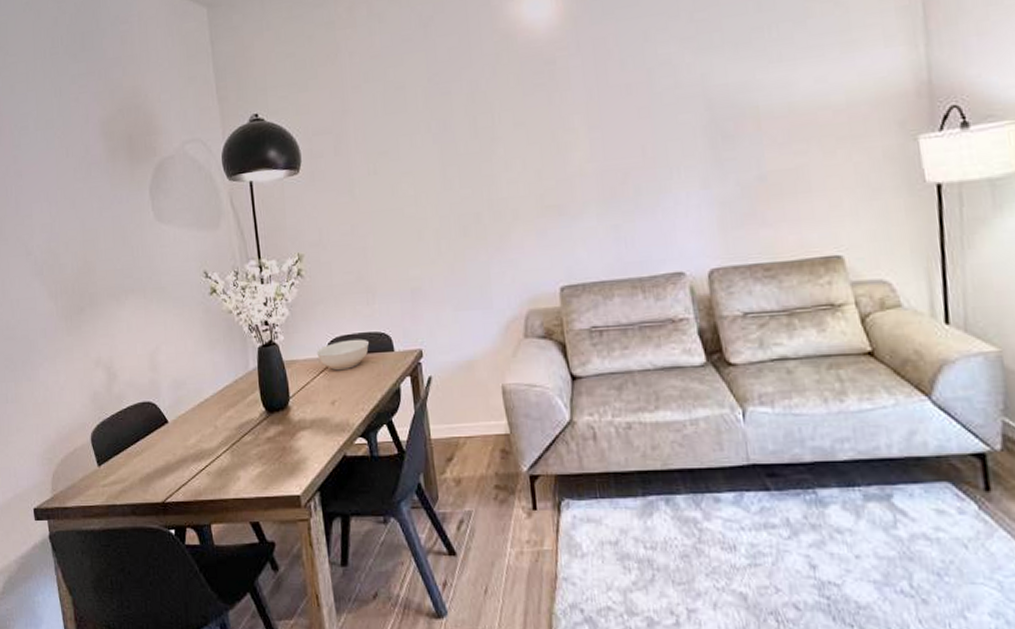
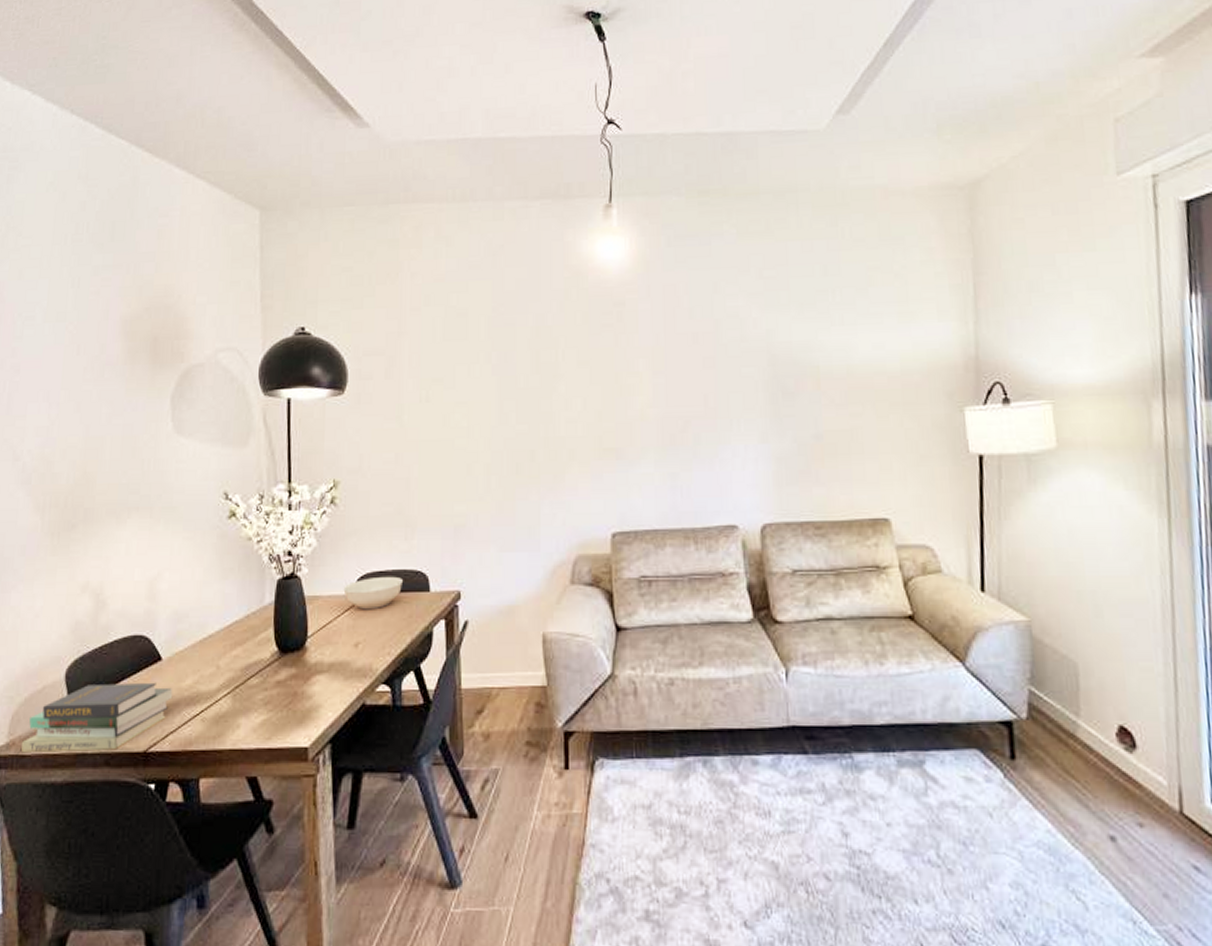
books: none [63,442,181,506] -> present [20,682,173,754]

